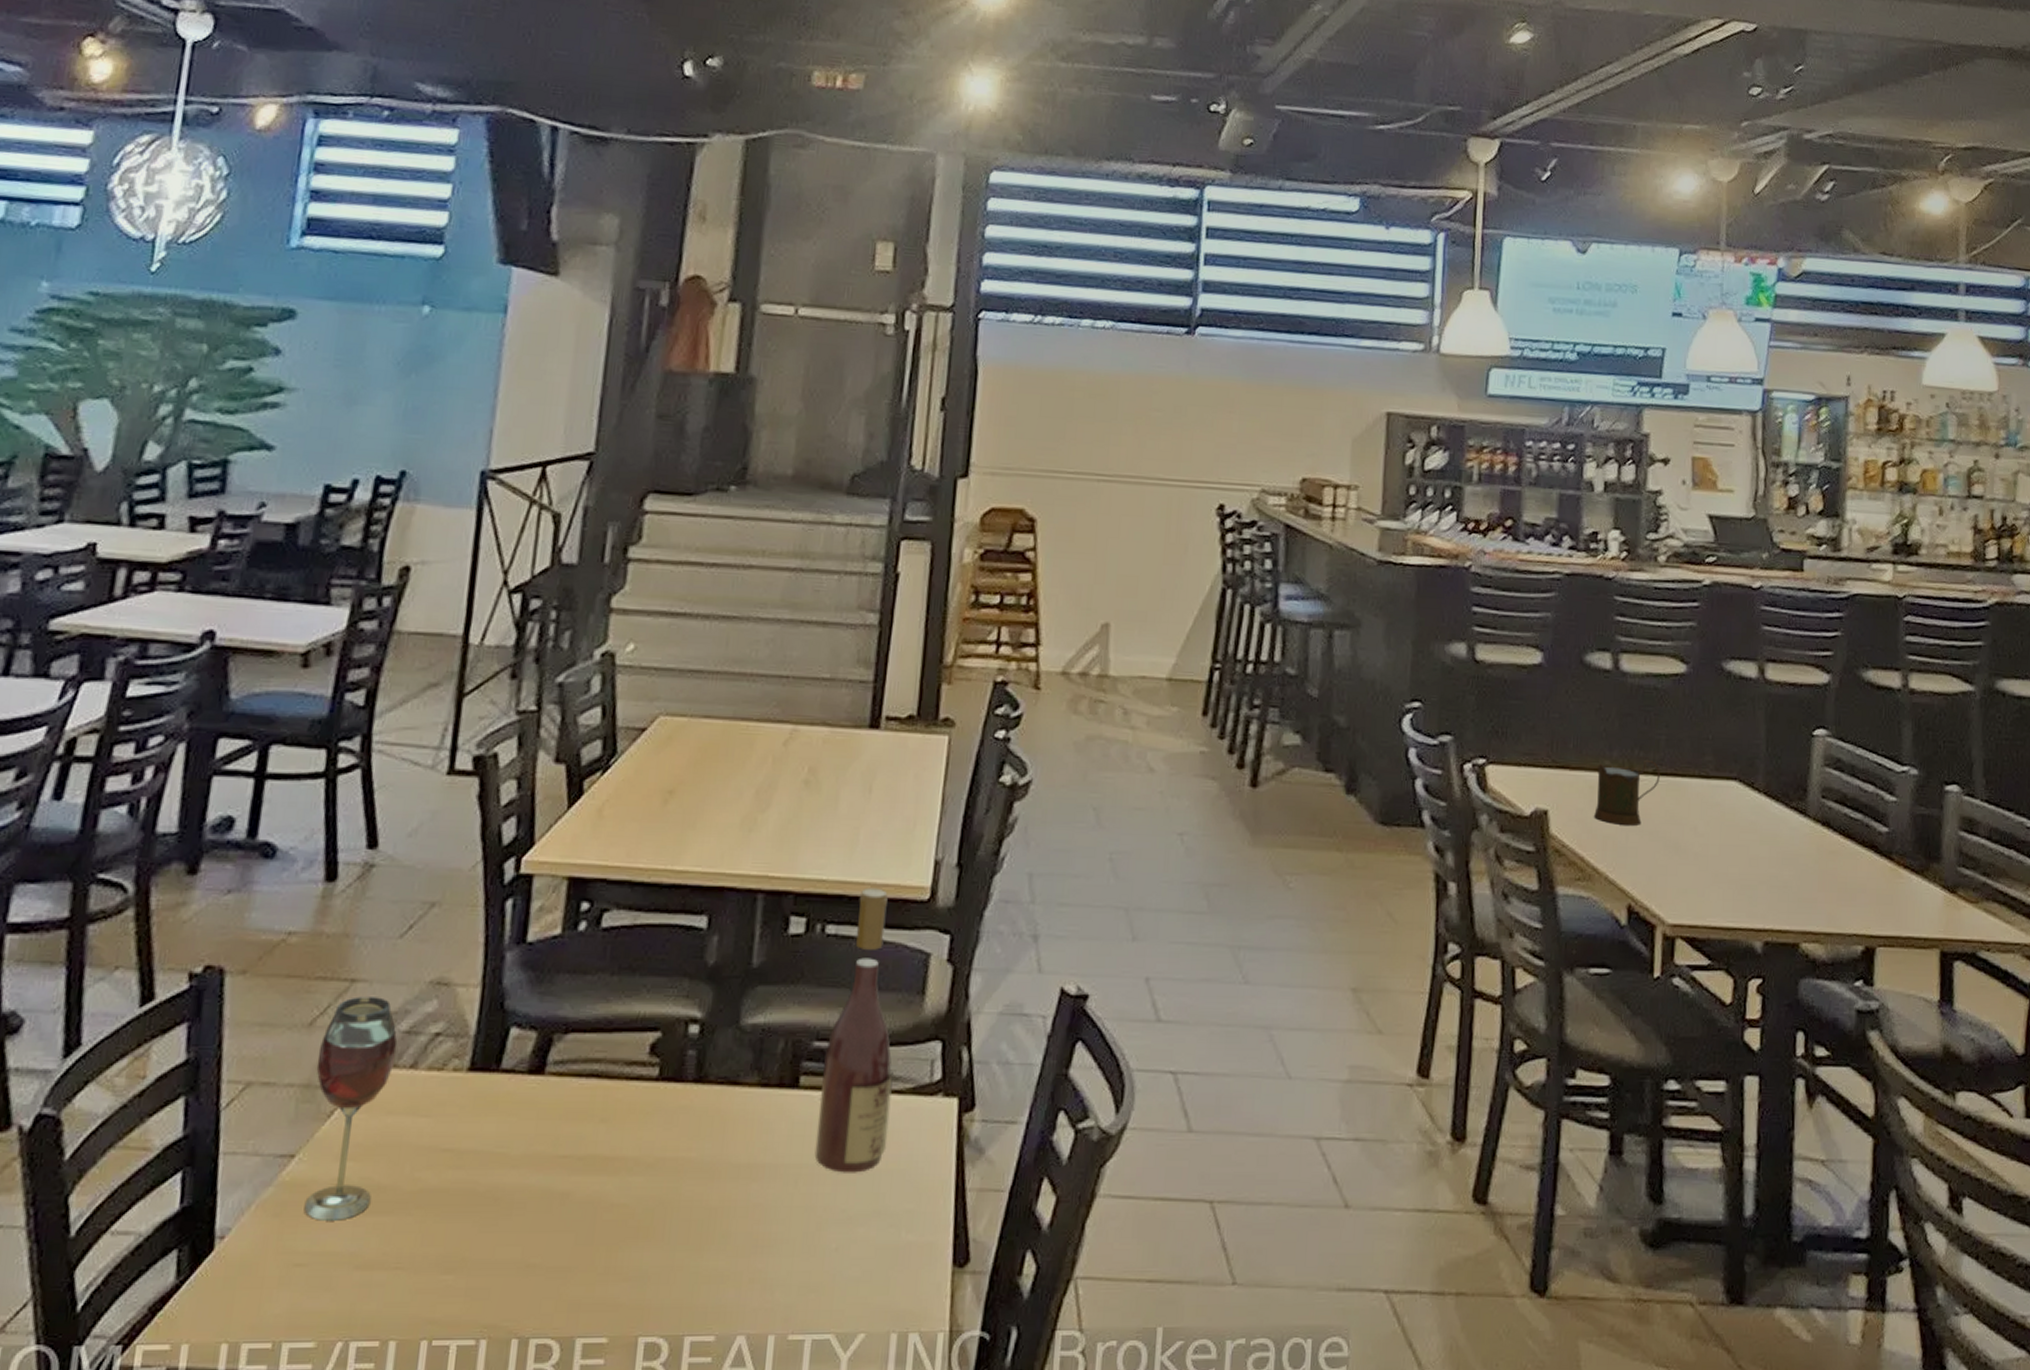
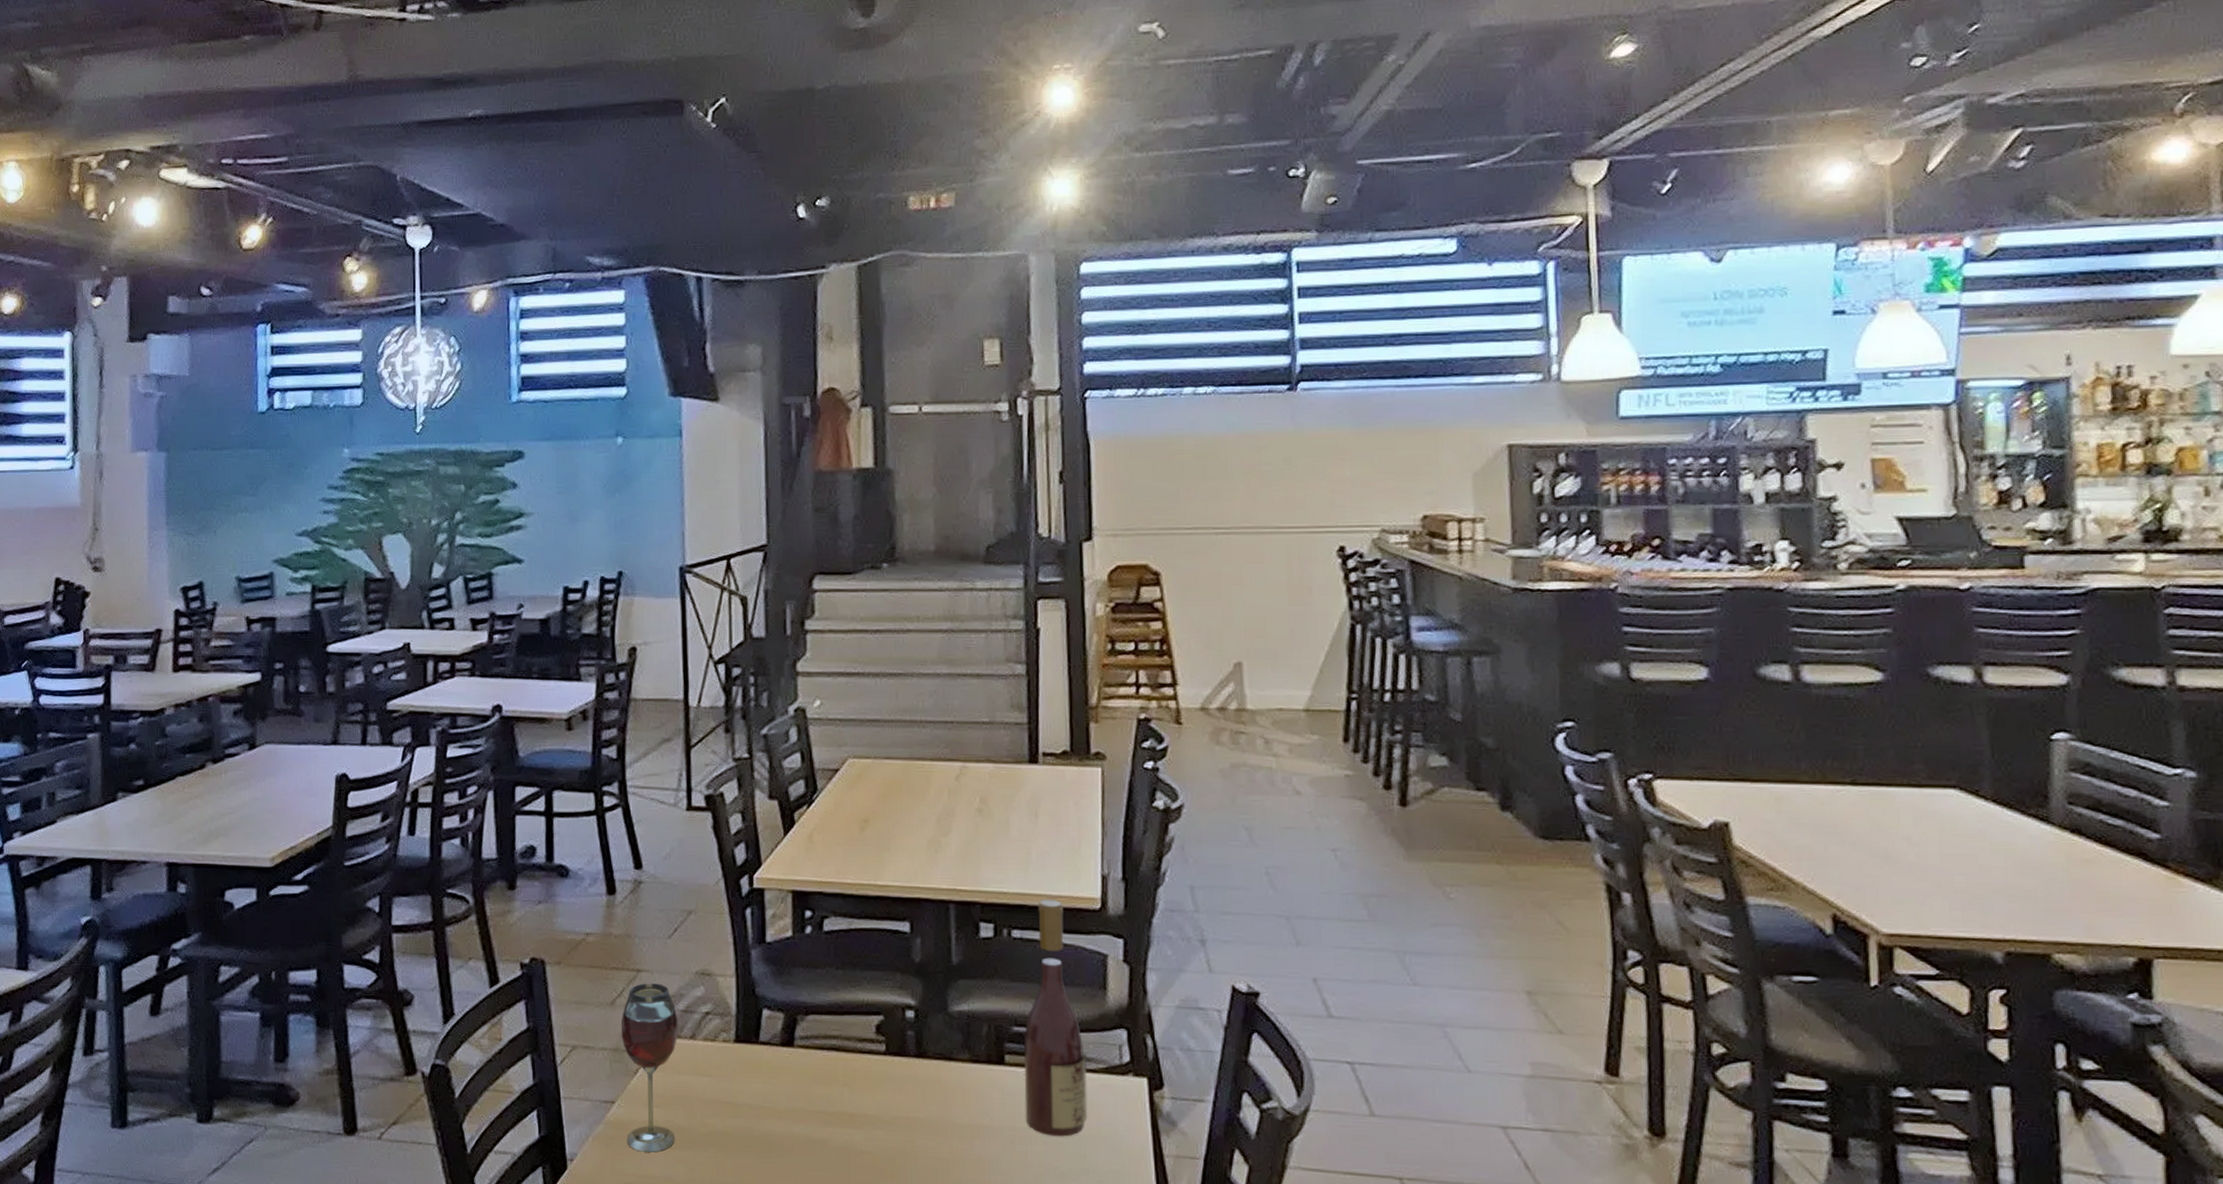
beer mug: present [1594,757,1660,825] -> none [1784,769,1860,836]

